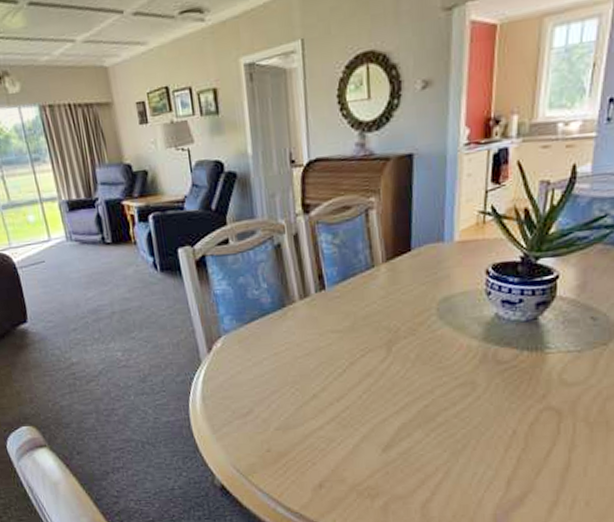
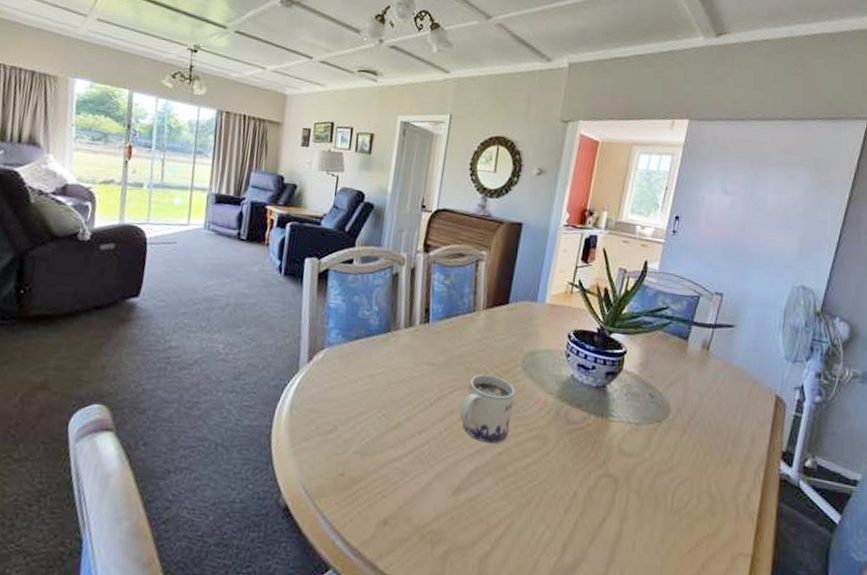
mug: none [375,329,434,399] -> present [459,373,515,444]

